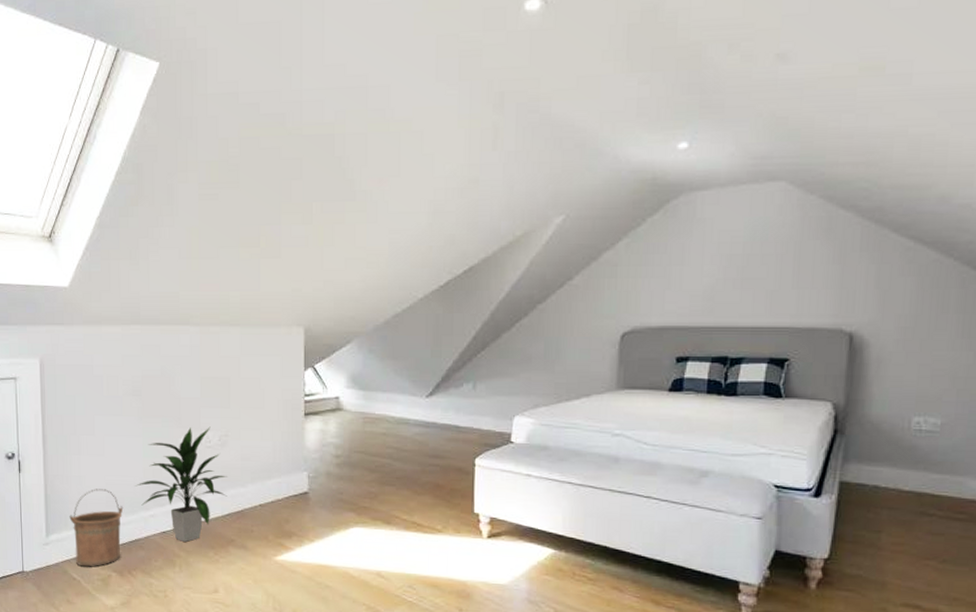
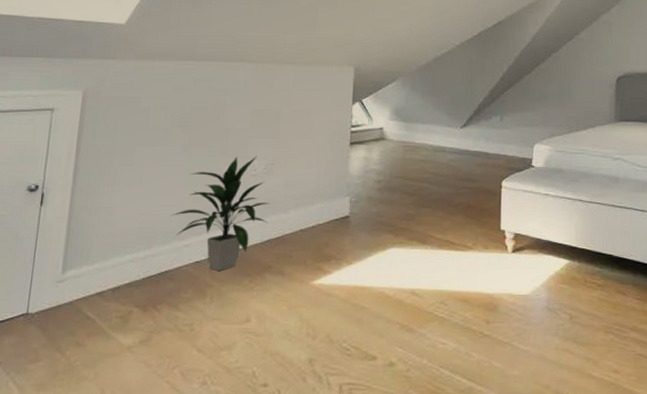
bucket: present [69,489,124,566] -> none [92,220,156,302]

